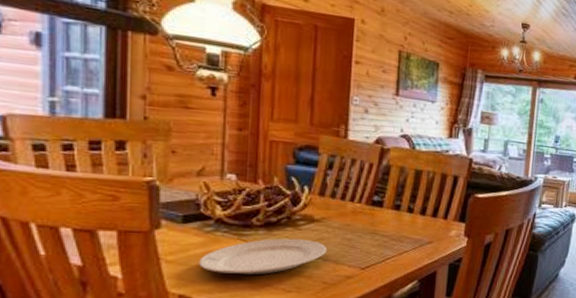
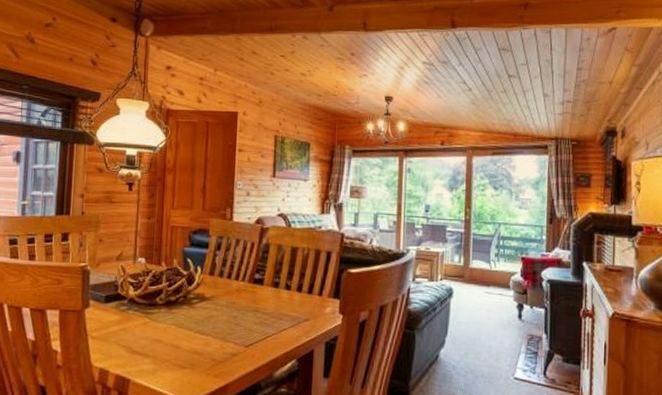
plate: present [199,238,327,275] -> none [116,316,215,351]

